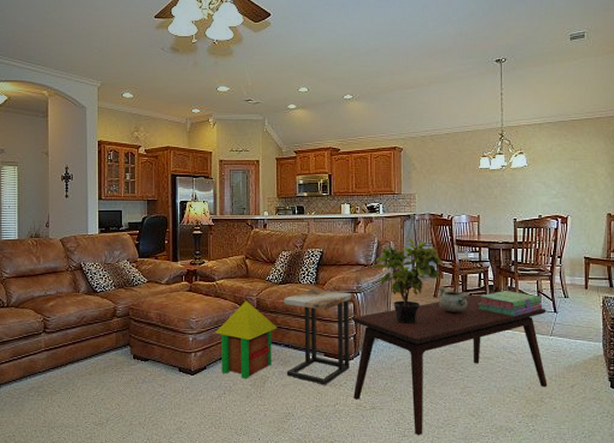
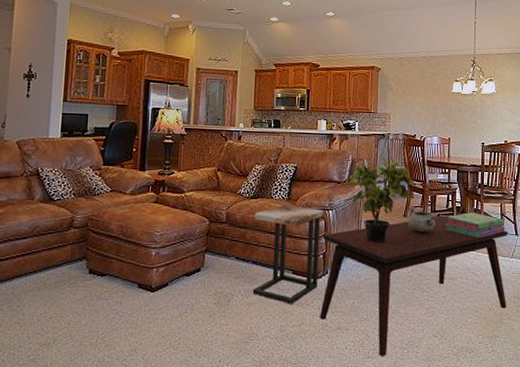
toy house: present [214,300,278,379] -> none [179,214,247,297]

